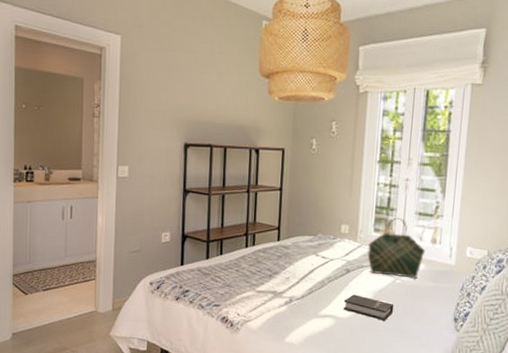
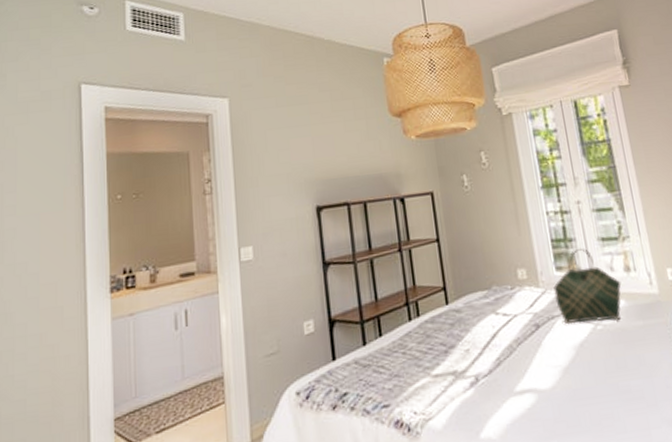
hardback book: present [343,294,394,322] -> none [541,354,604,384]

